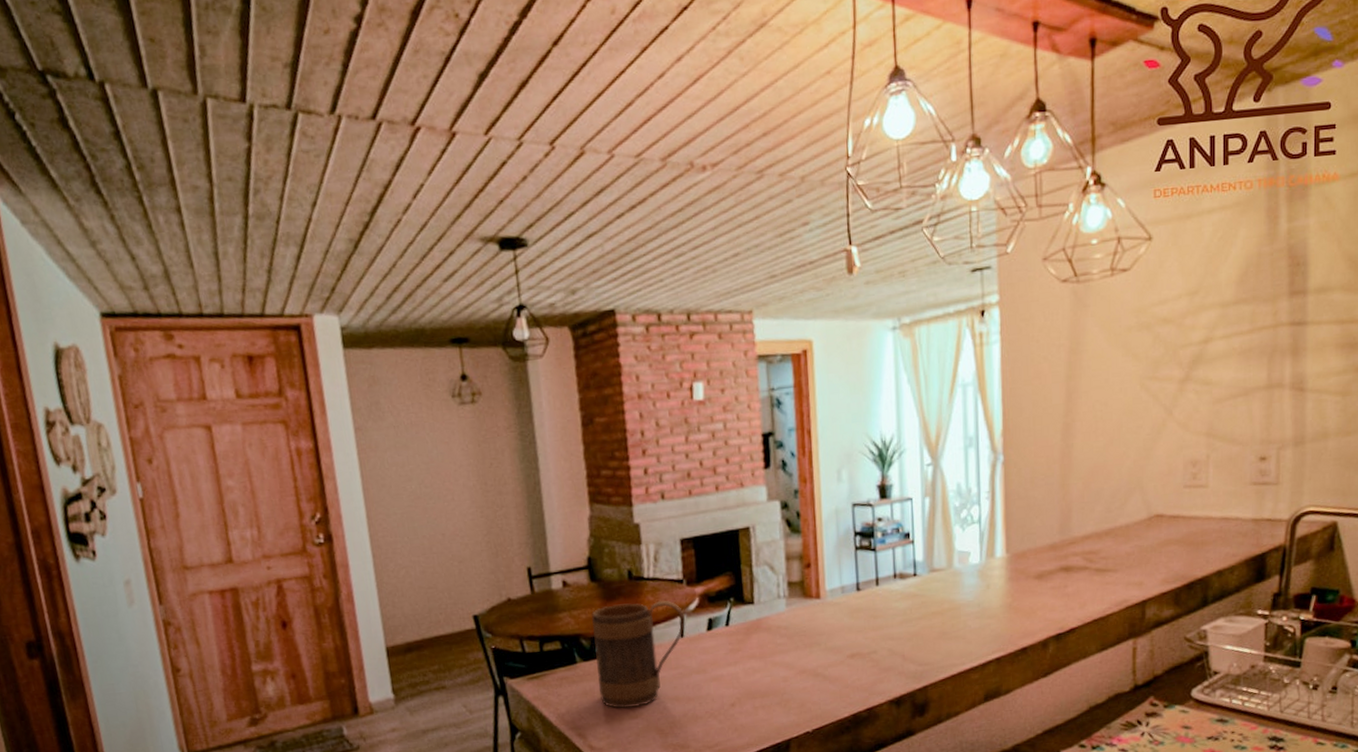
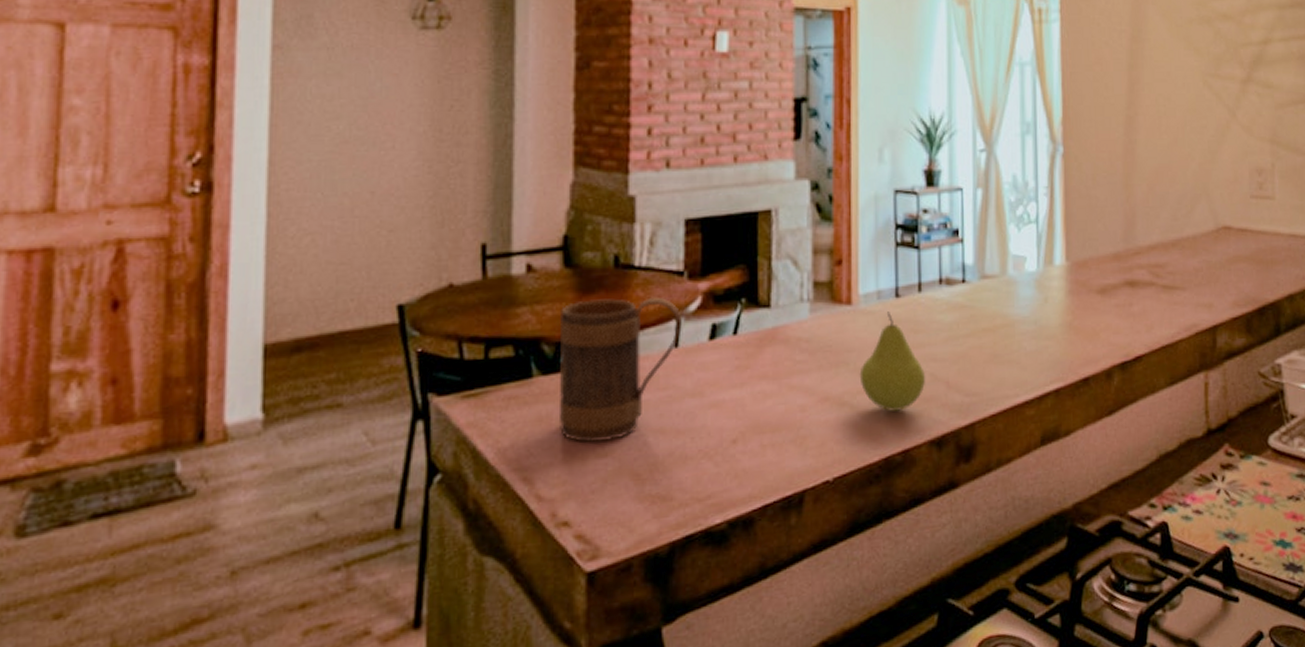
fruit: none [829,602,885,680] -> present [859,311,926,412]

